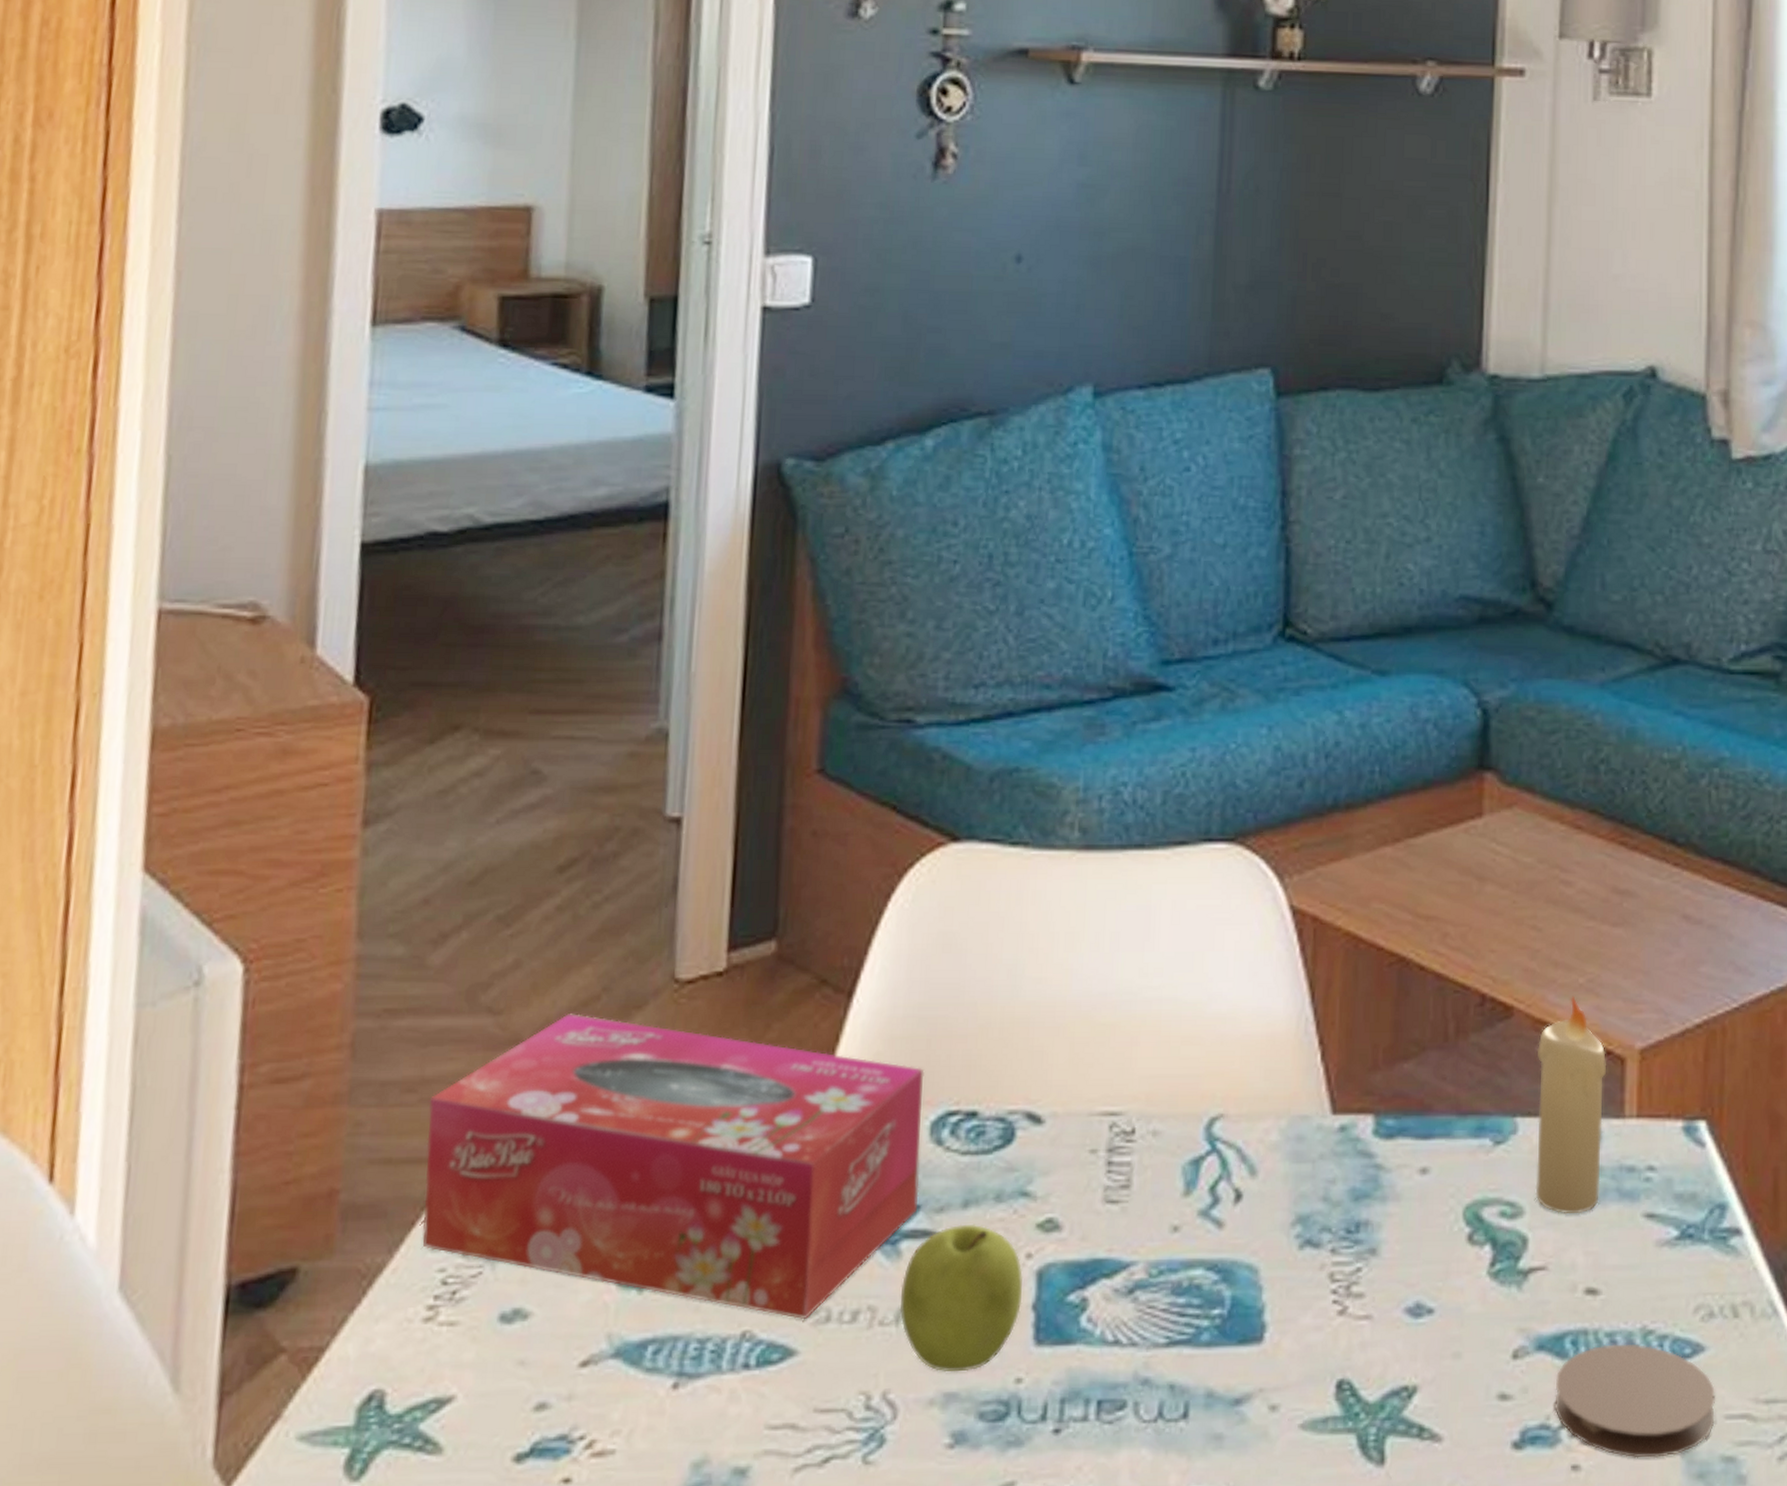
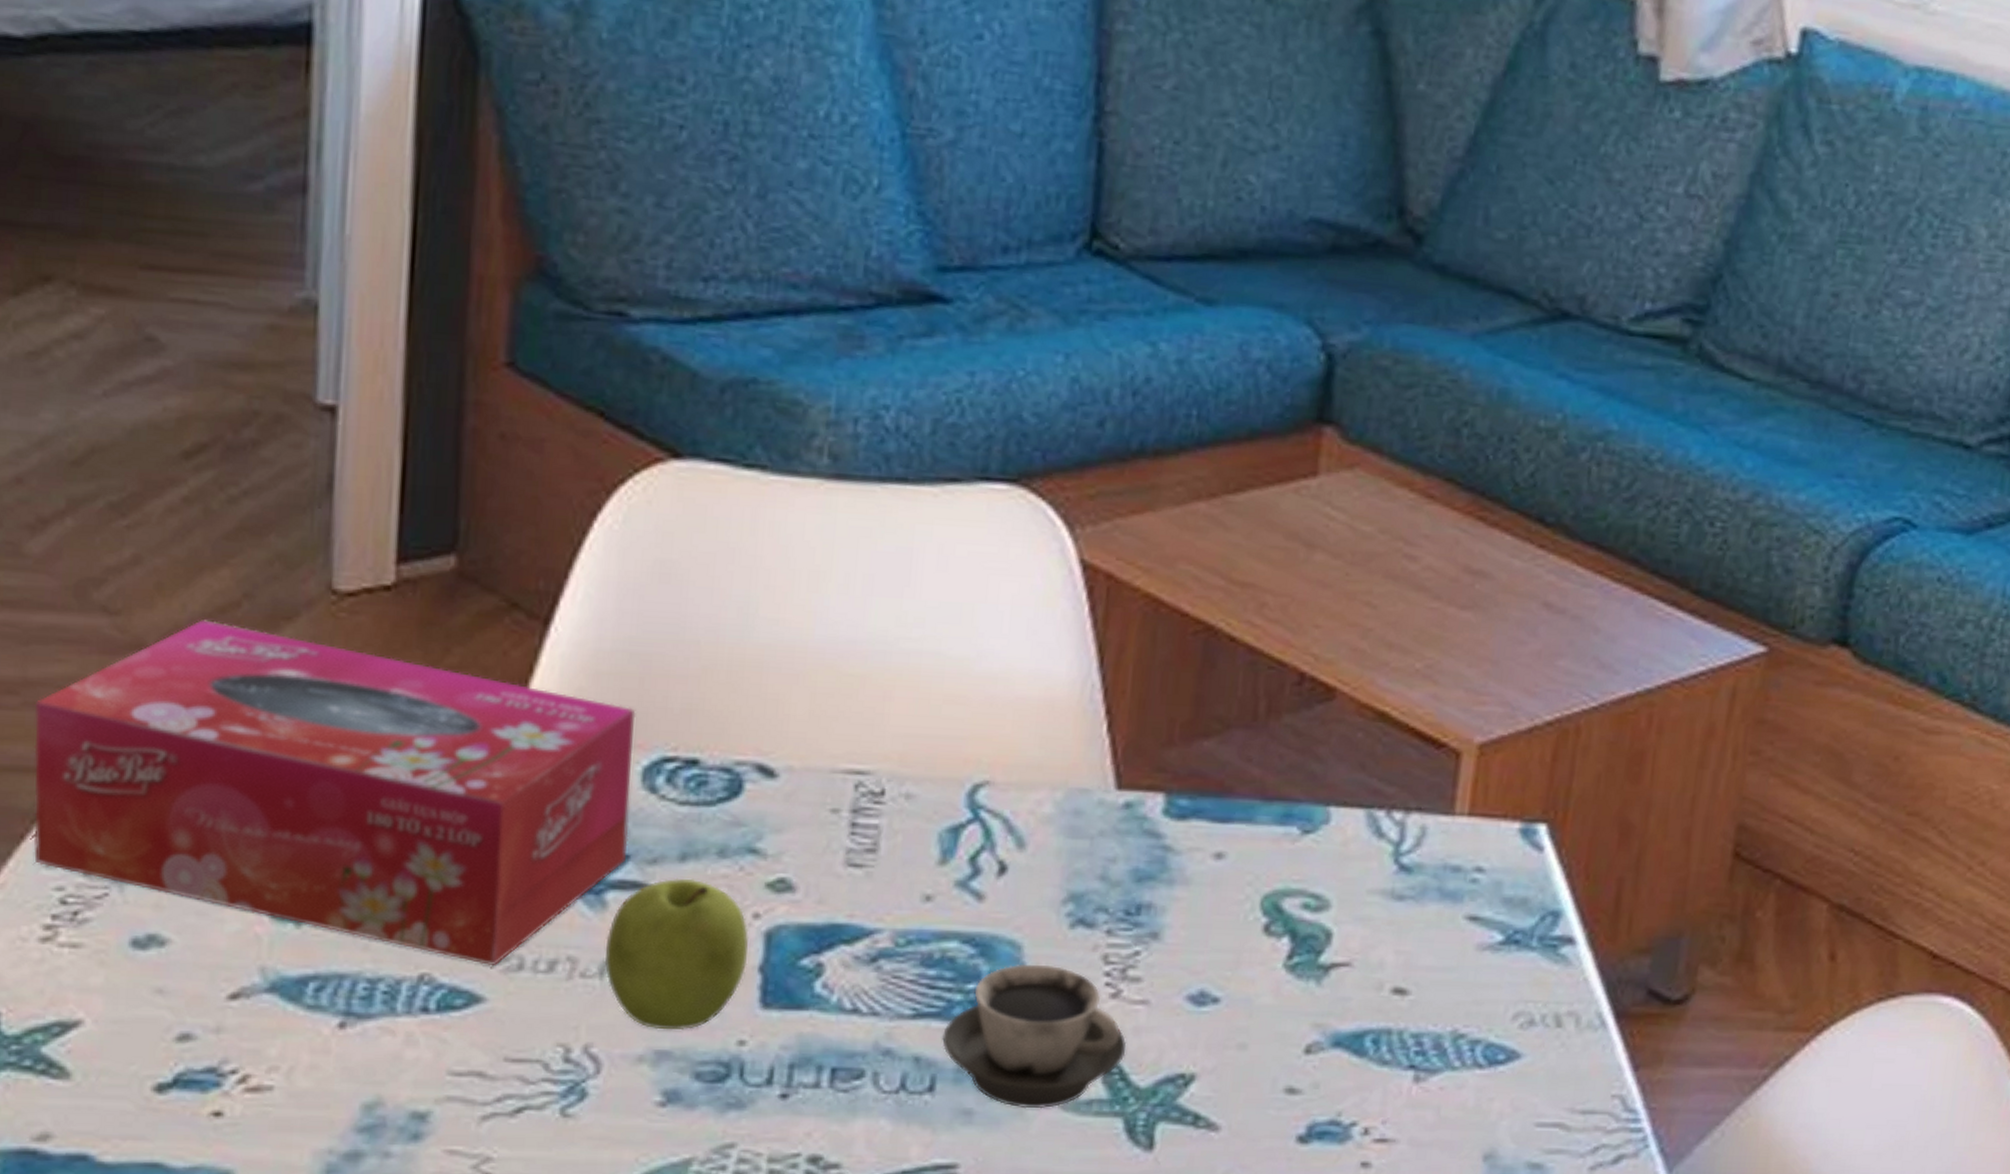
cup: none [1192,1286,1355,1430] -> present [941,963,1127,1109]
candle: present [1535,995,1607,1215] -> none [1344,681,1440,912]
coaster: present [1554,1343,1716,1459] -> none [1347,1045,1528,1160]

